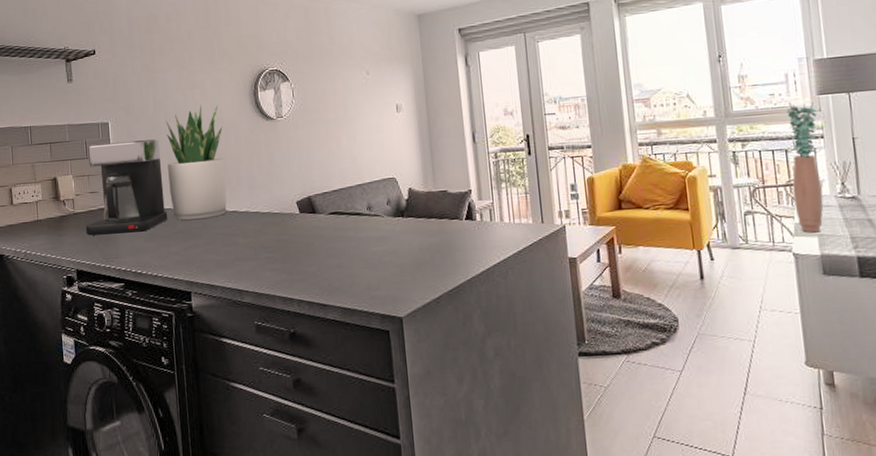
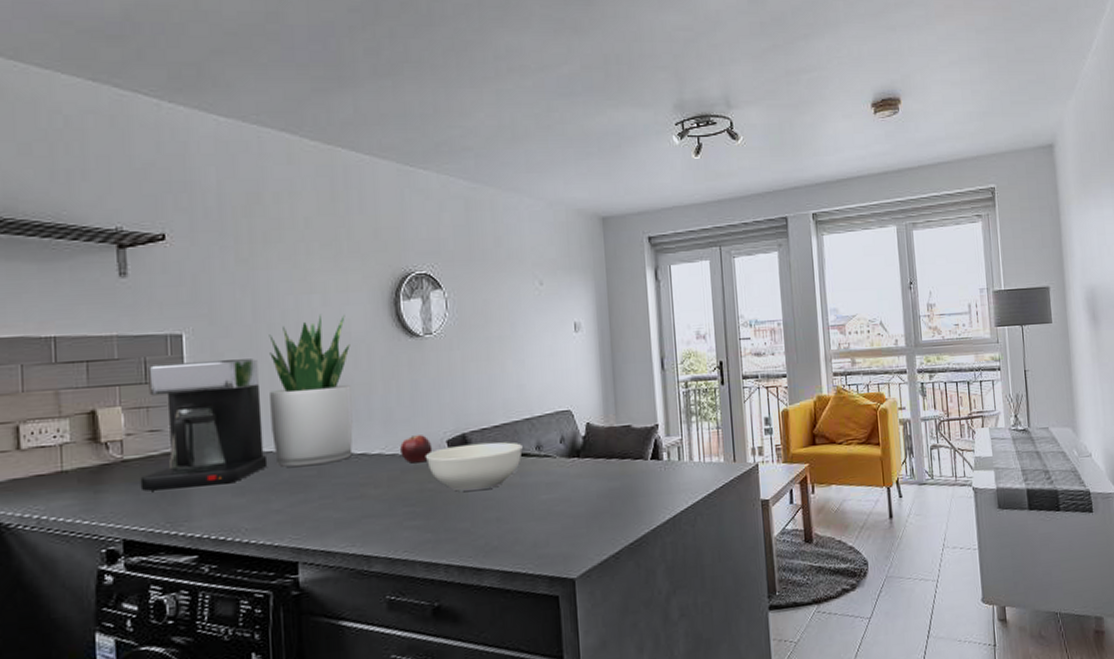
fruit: none [261,197,286,219] -> present [400,435,433,464]
bowl: none [280,203,357,243] -> present [425,442,523,492]
vase: present [786,102,824,233] -> none [969,333,1000,467]

